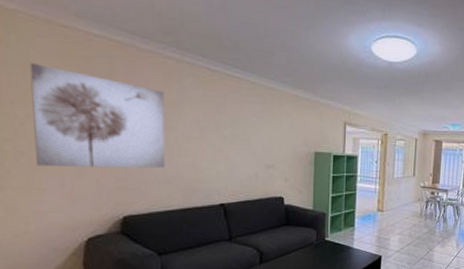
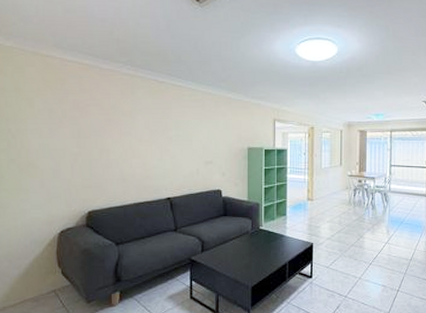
wall art: present [29,63,166,169] -> none [20,87,122,171]

